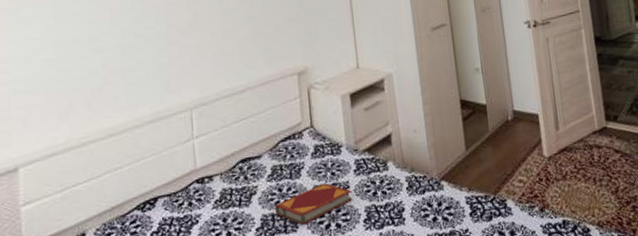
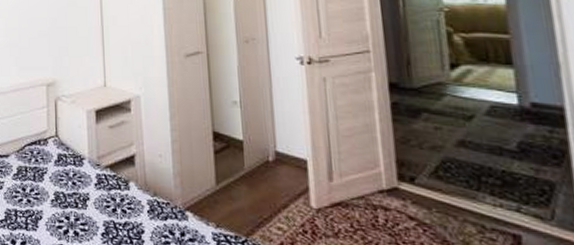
hardback book: present [275,183,353,225] -> none [18,191,92,226]

